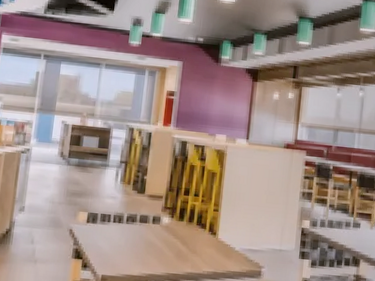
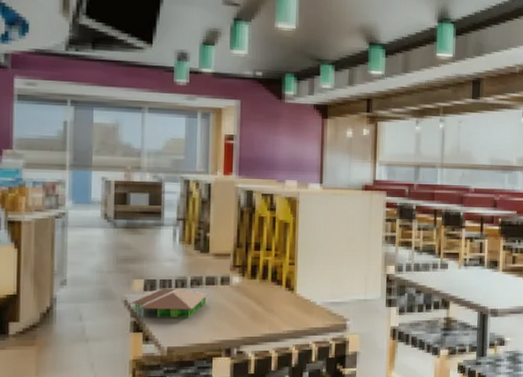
architectural model: none [75,221,141,250] -> present [130,288,208,318]

